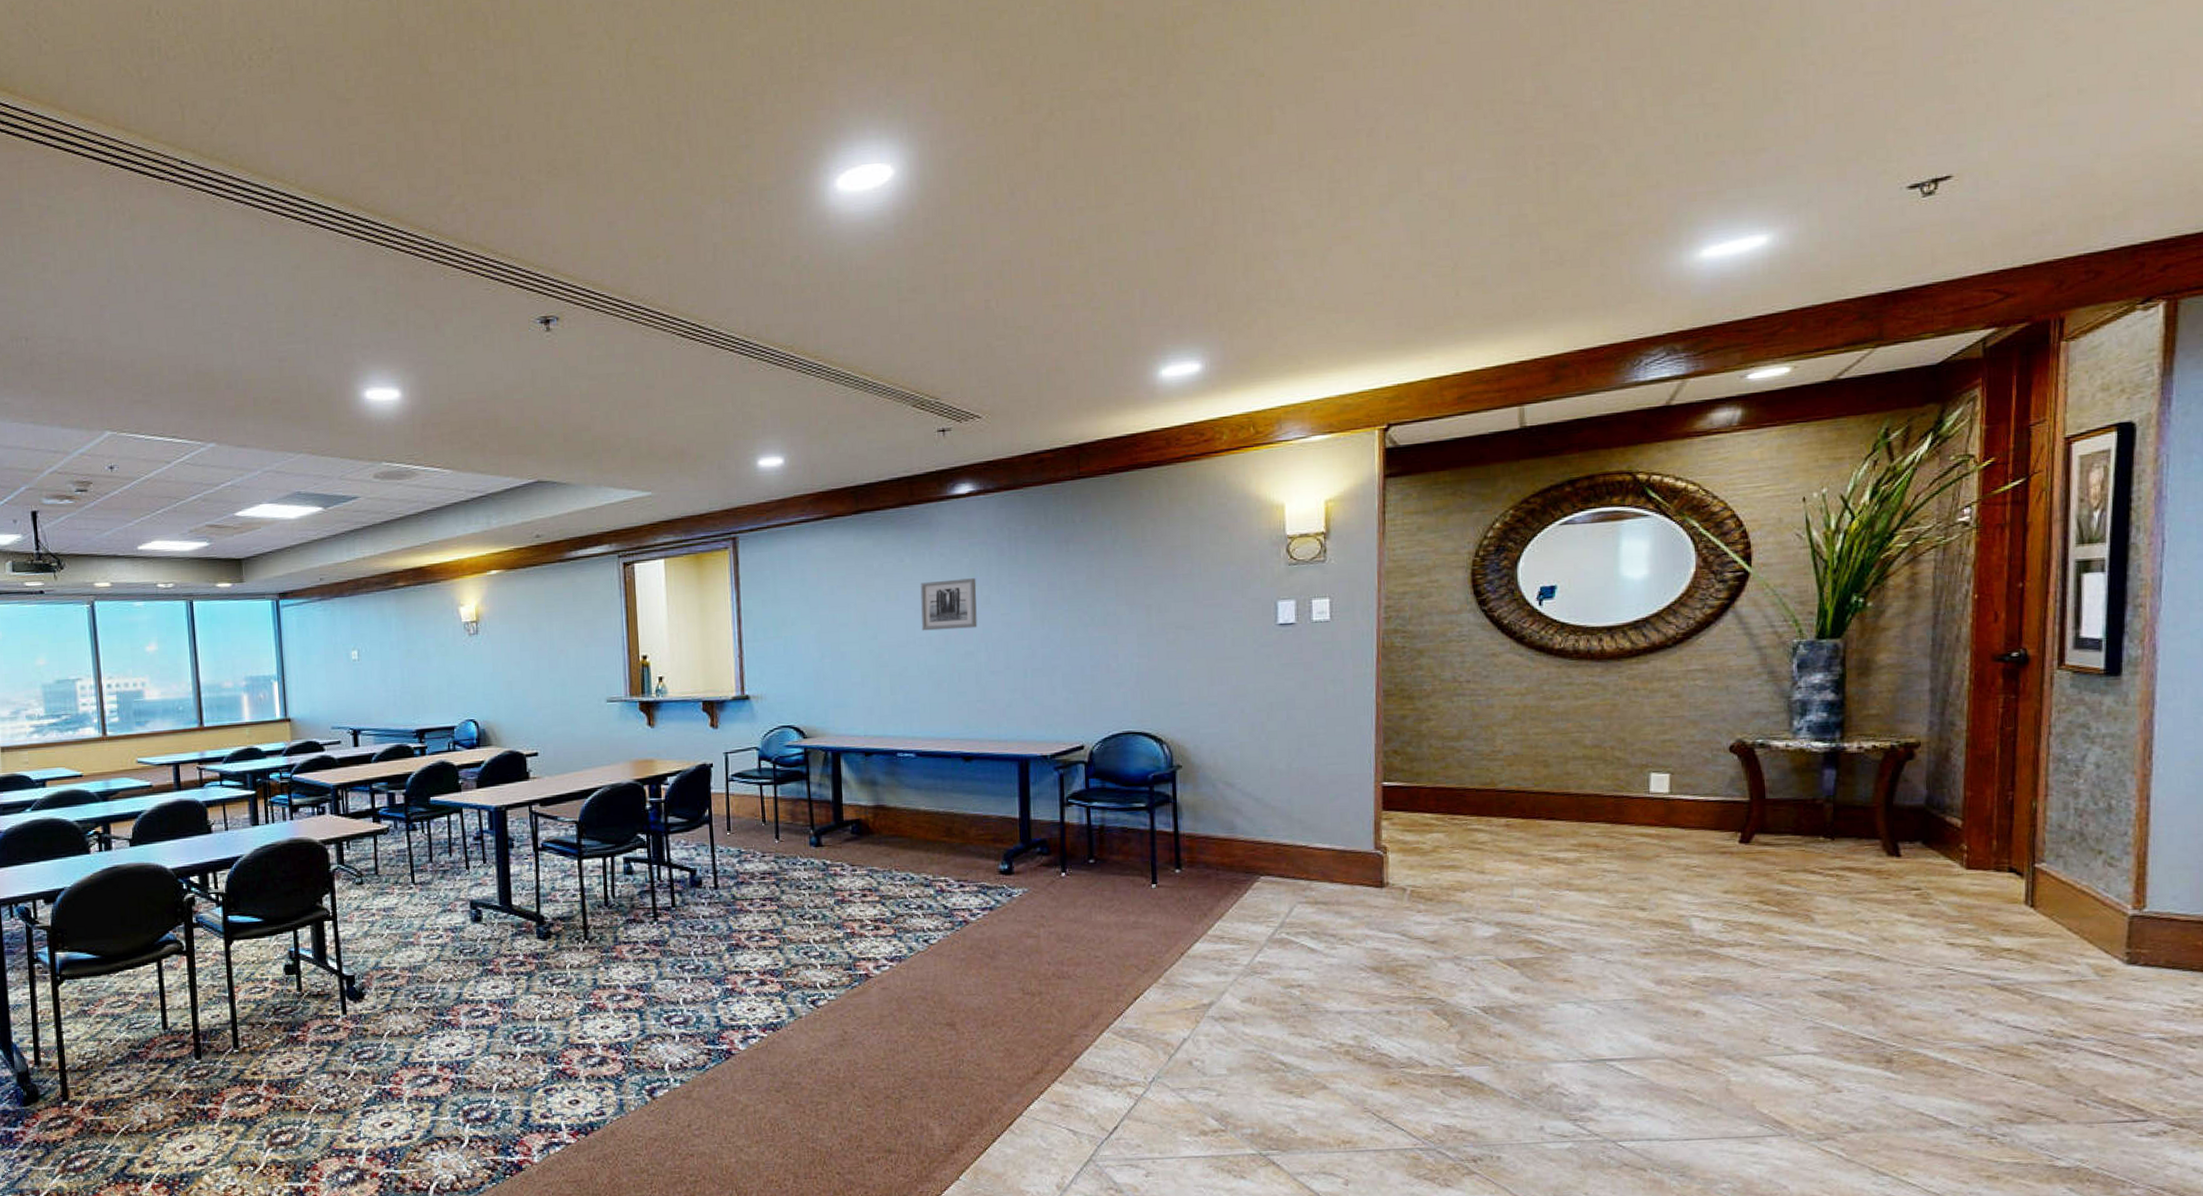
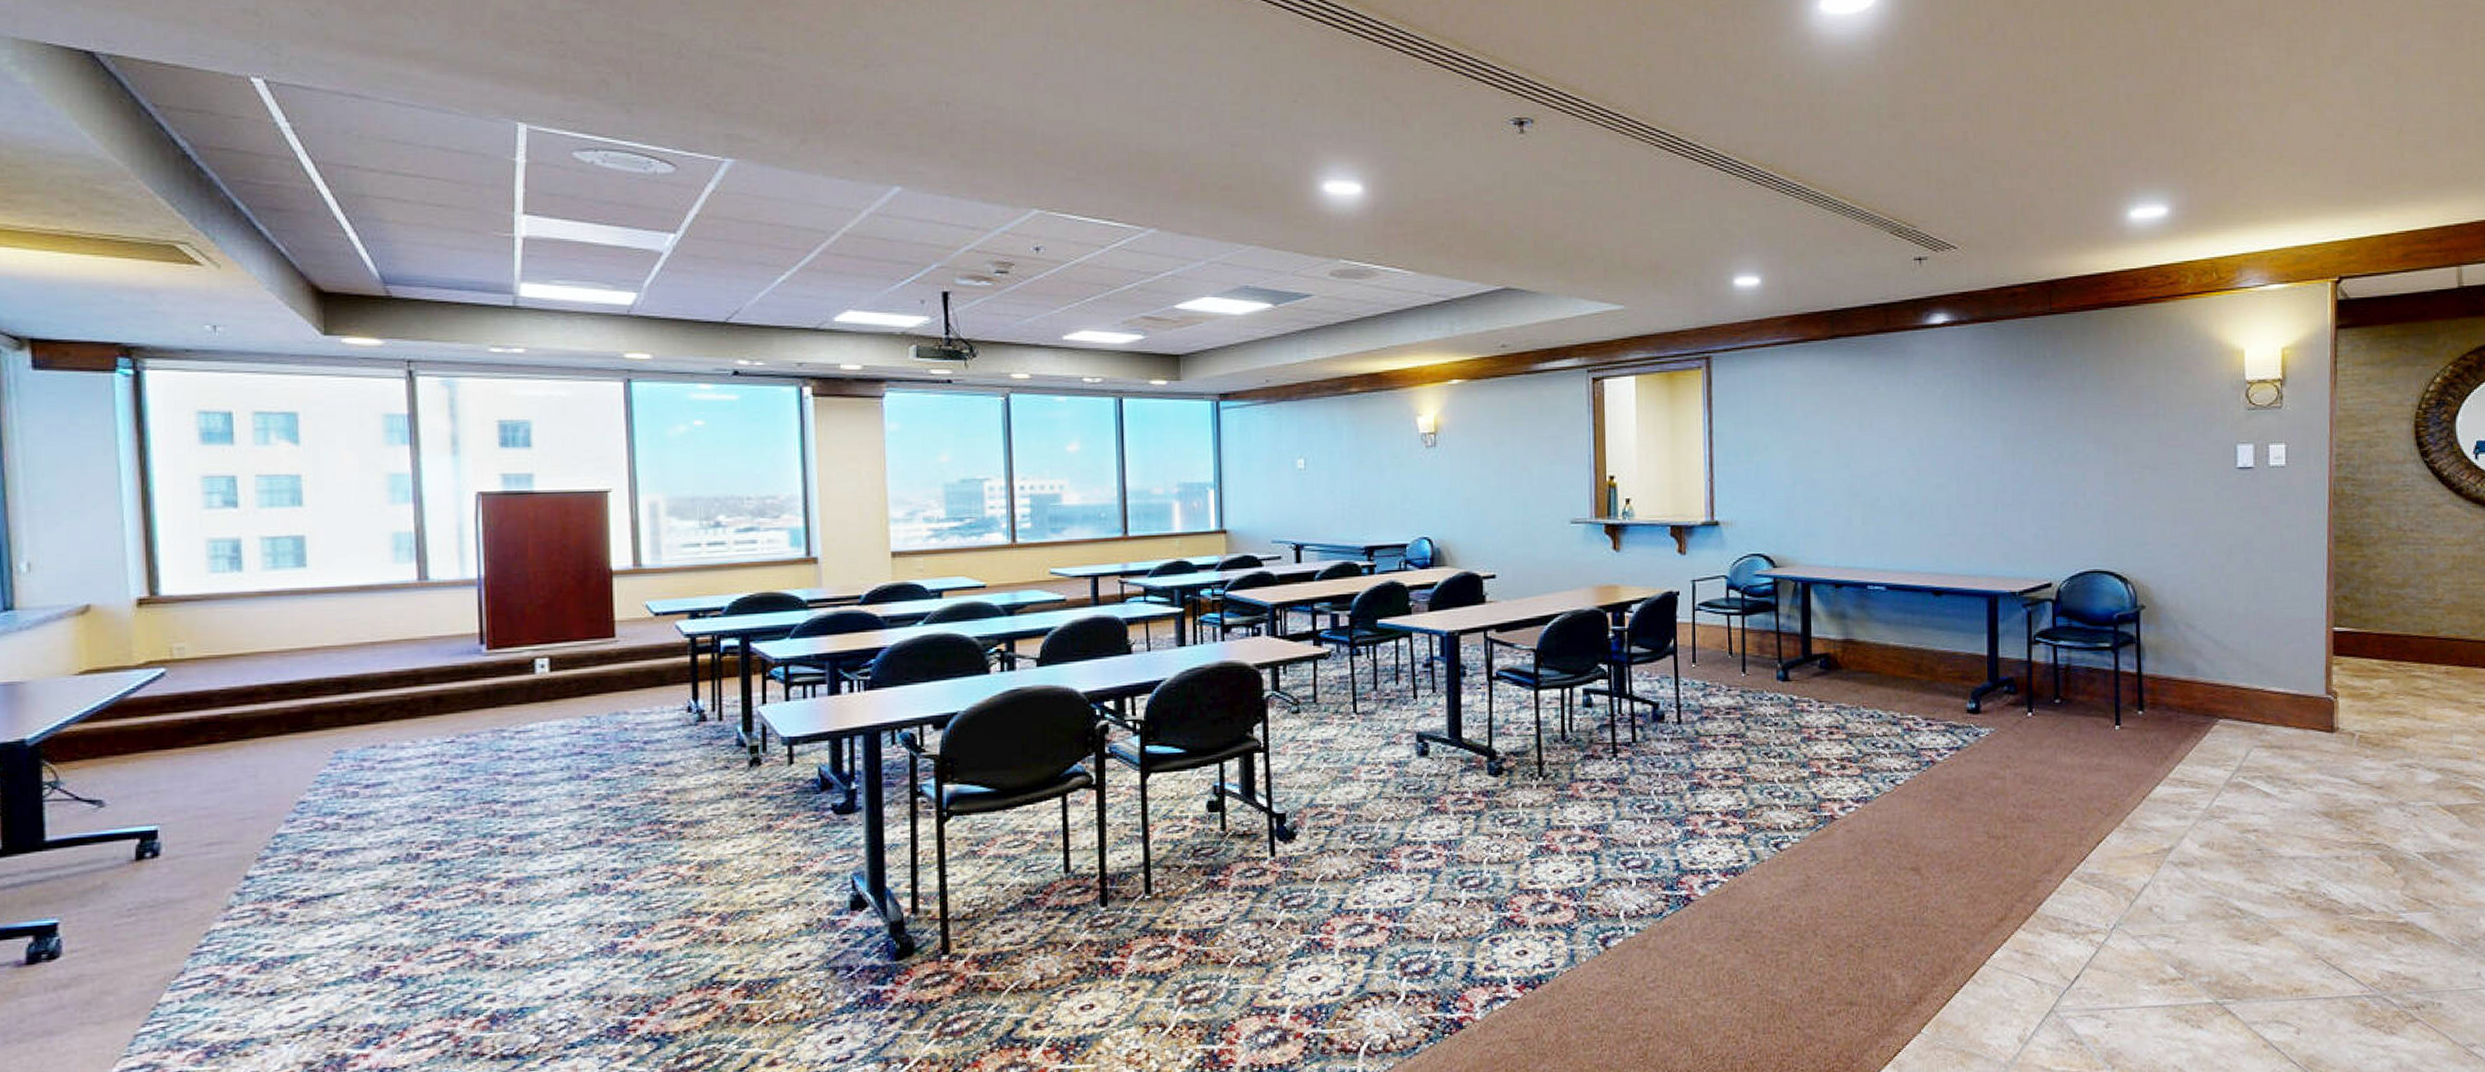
wall art: present [920,578,977,631] -> none [1894,409,1950,461]

